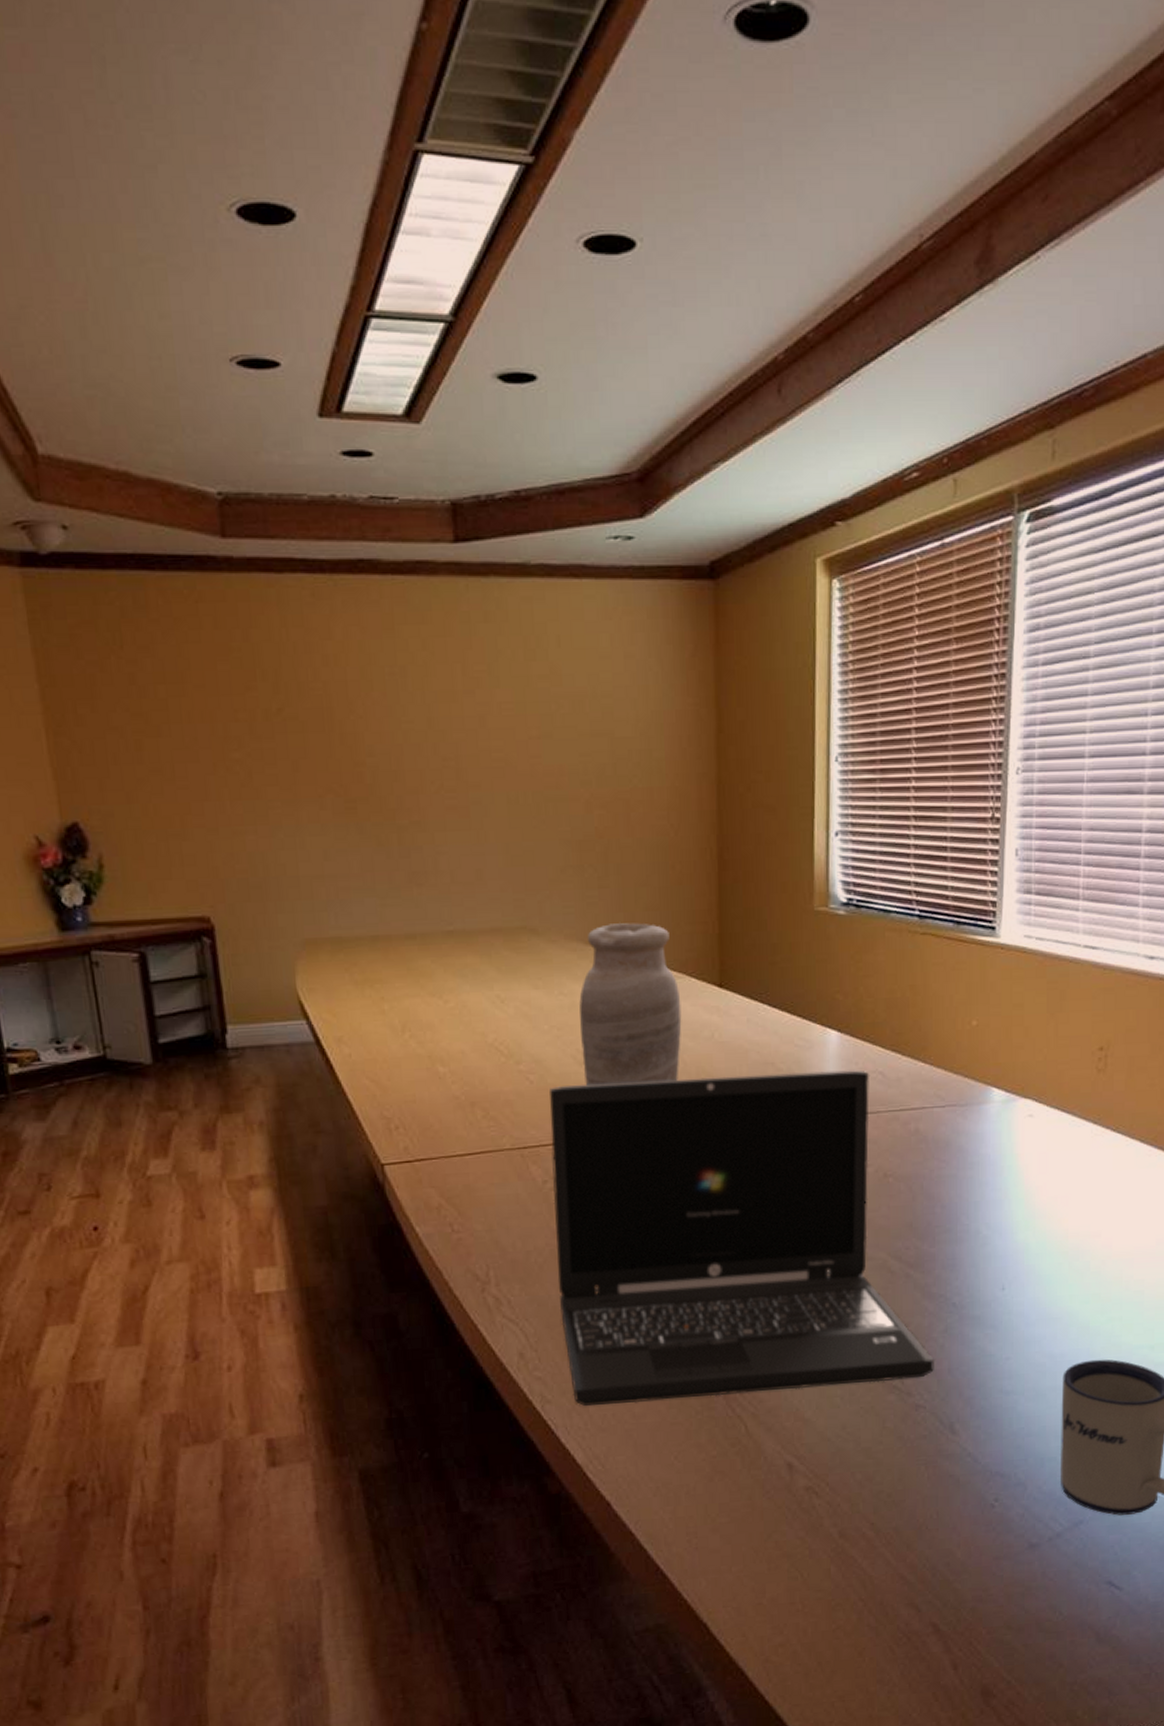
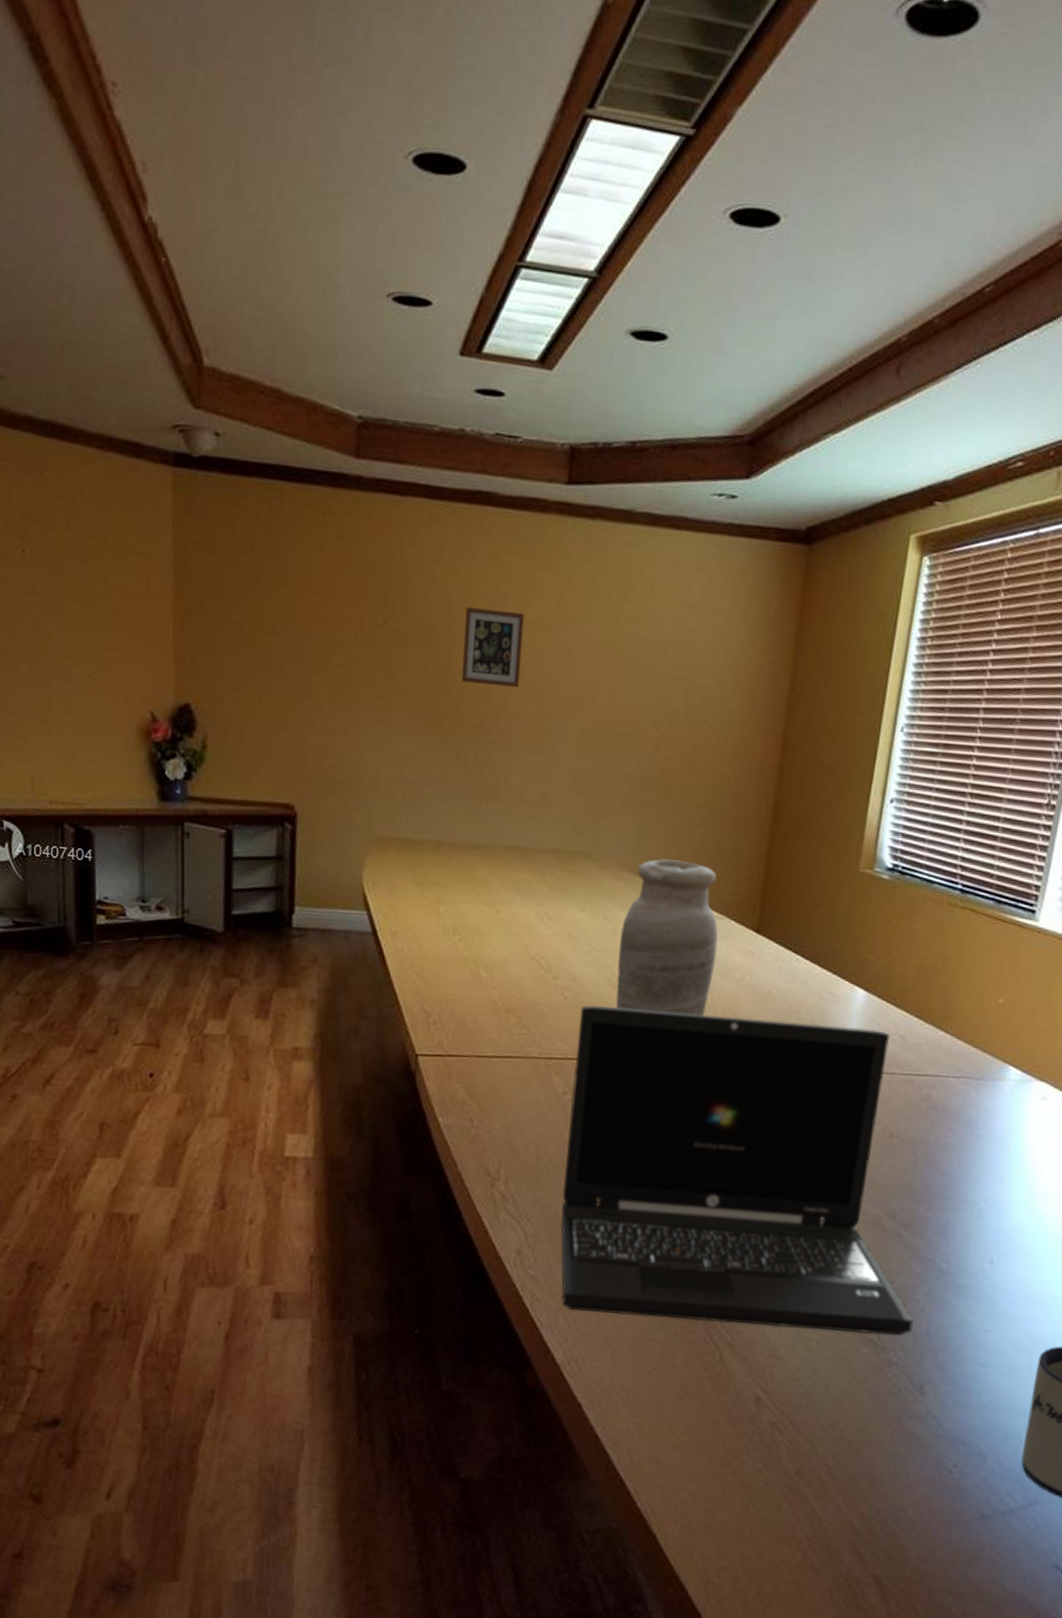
picture frame: none [365,683,434,765] -> present [461,607,525,688]

